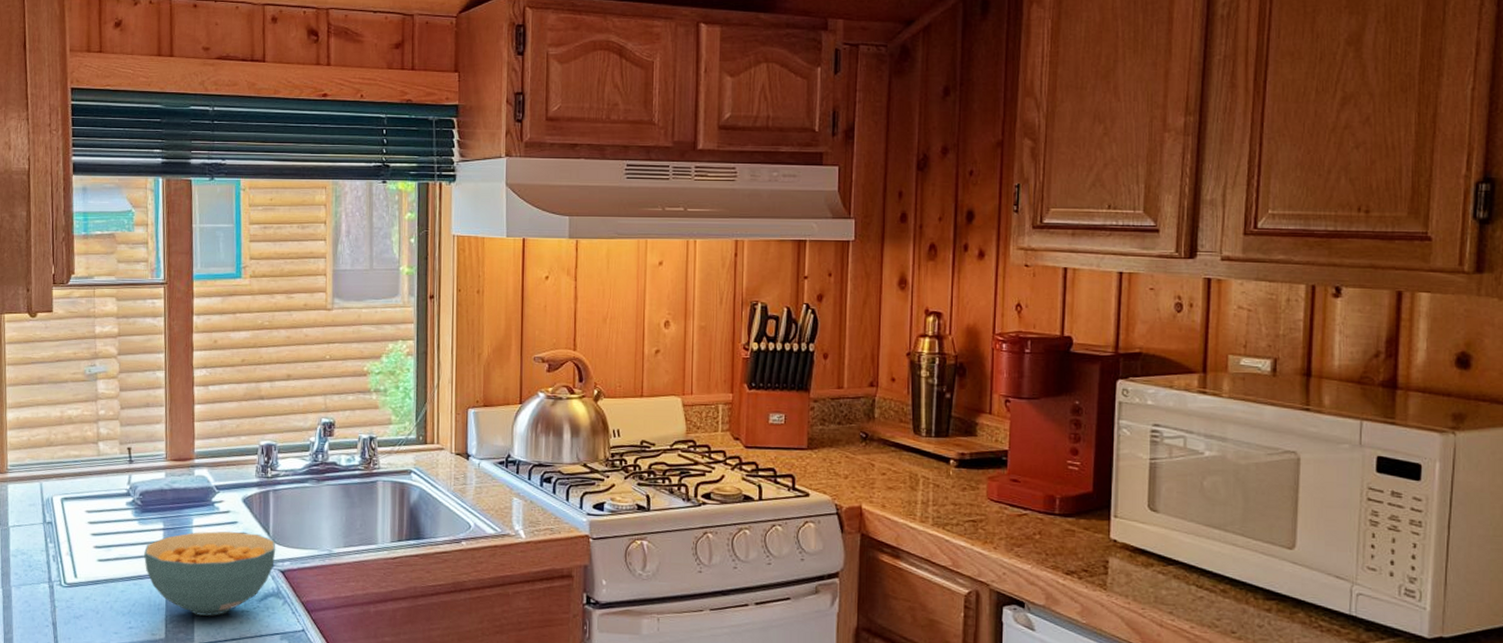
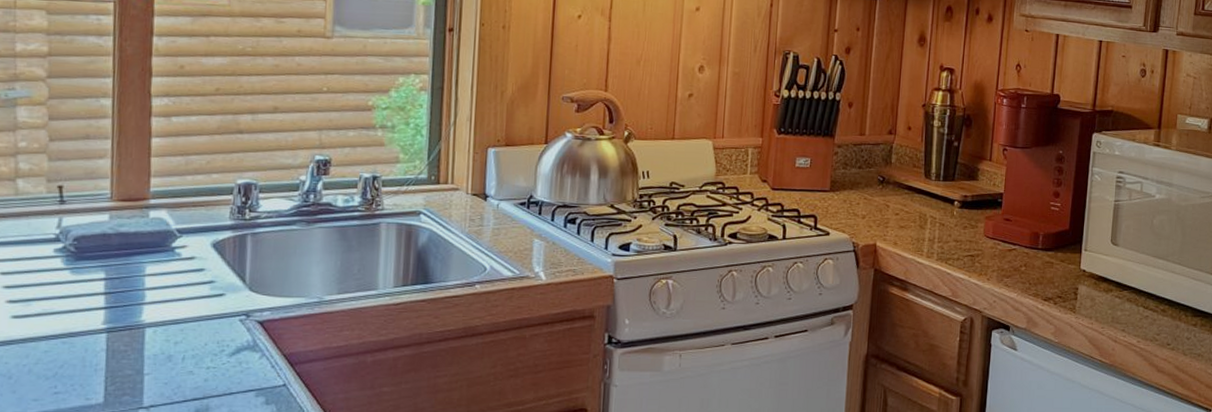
cereal bowl: present [144,531,276,616] -> none [77,279,254,375]

